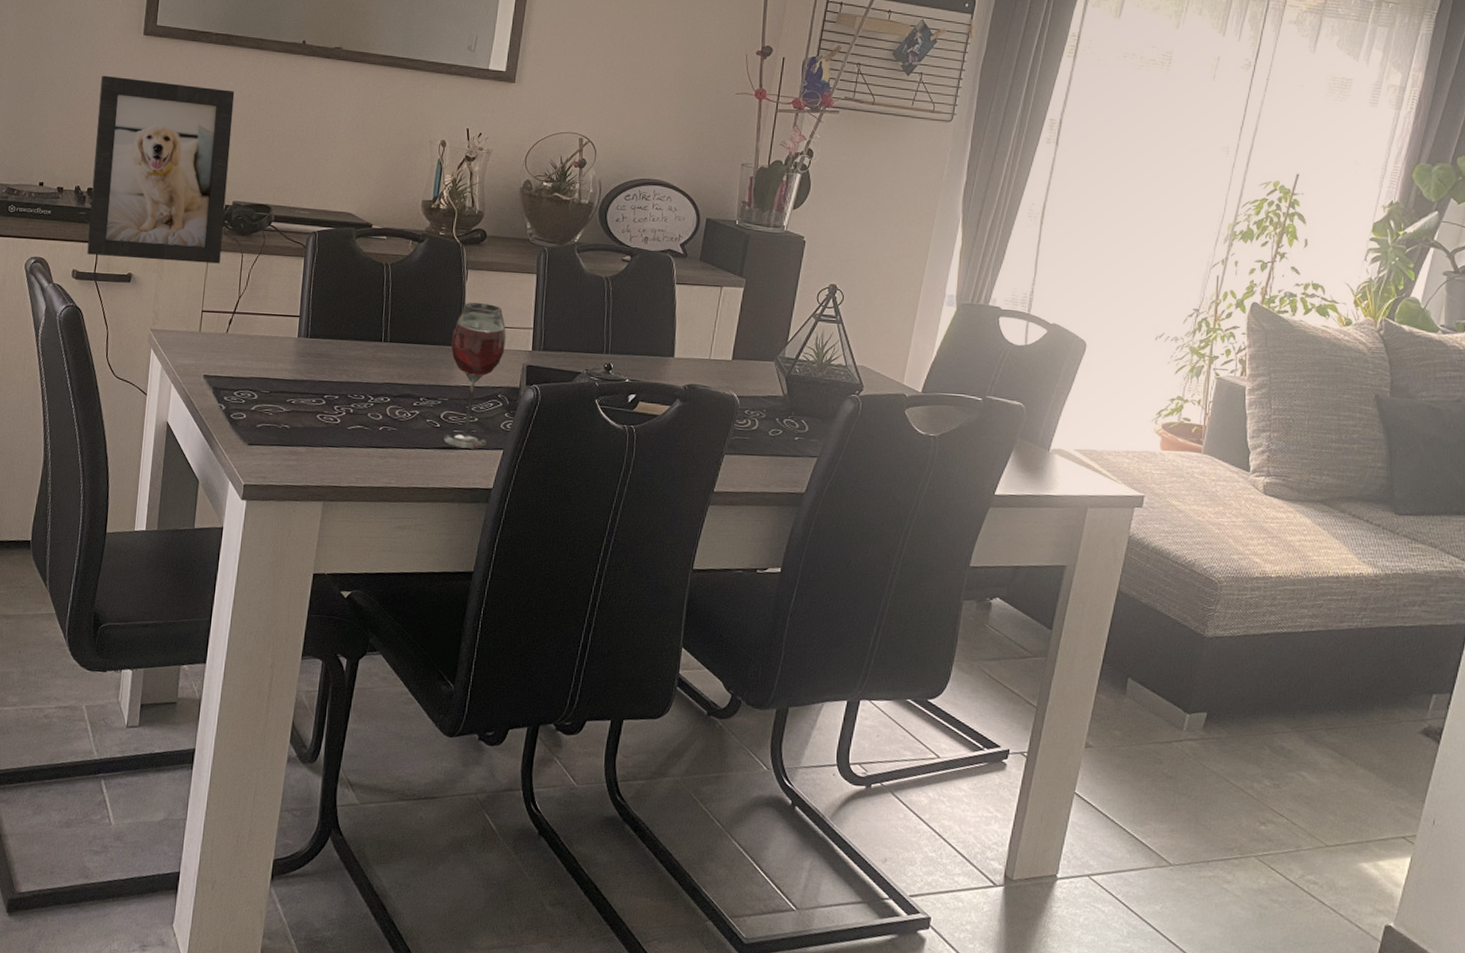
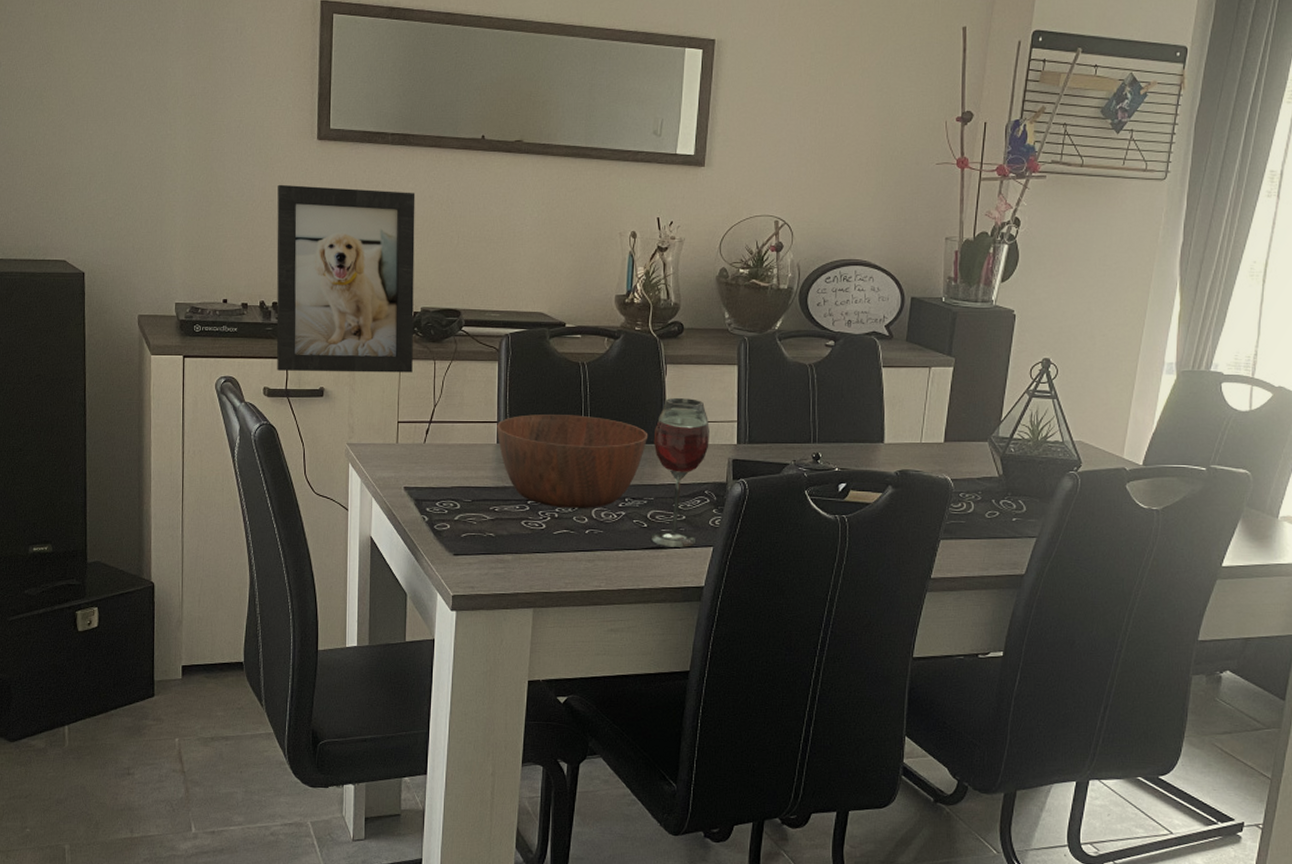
bowl: none [298,311,446,406] -> present [497,414,648,508]

